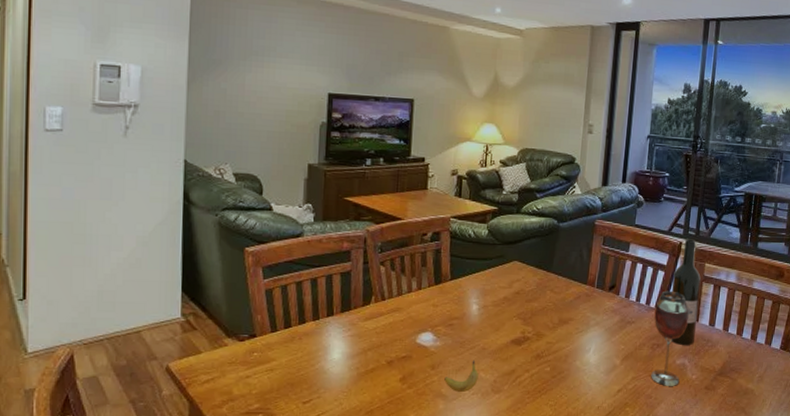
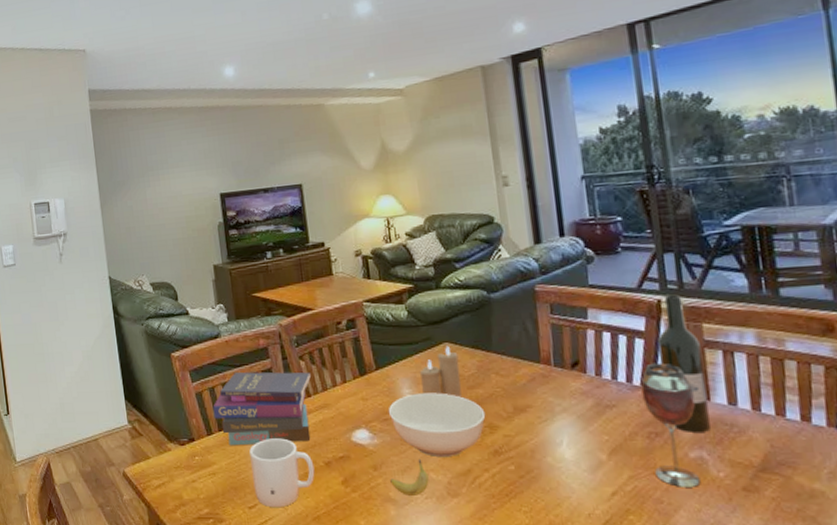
books: none [281,273,388,344] -> present [213,372,311,446]
mug: none [312,337,376,403] -> present [249,438,315,508]
bowl: none [454,303,536,360] -> present [388,392,486,458]
candle: none [488,264,524,309] -> present [419,345,462,398]

